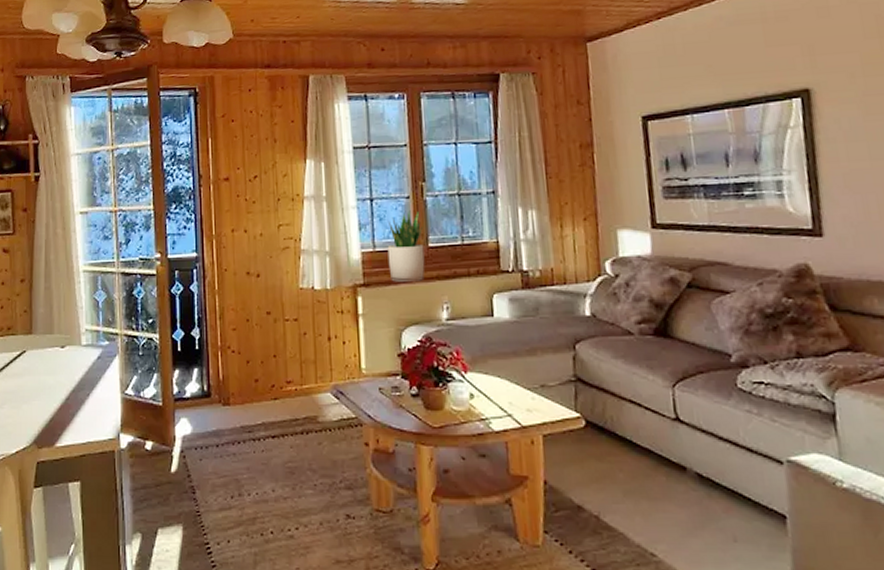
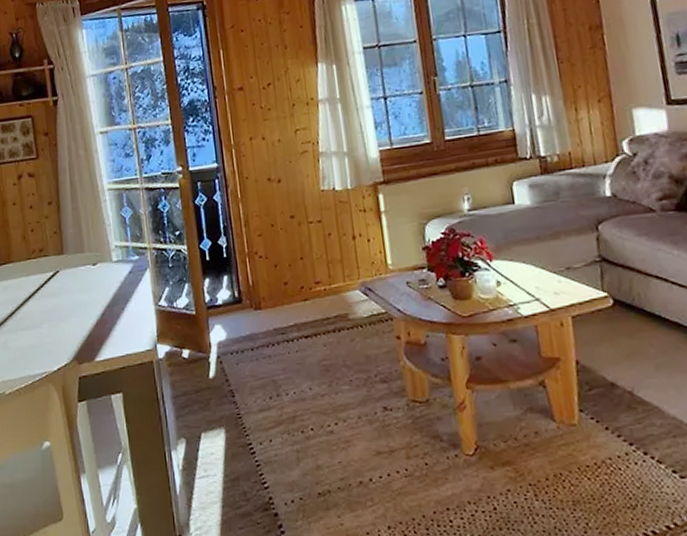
planter: present [387,210,425,283] -> none [402,105,444,178]

